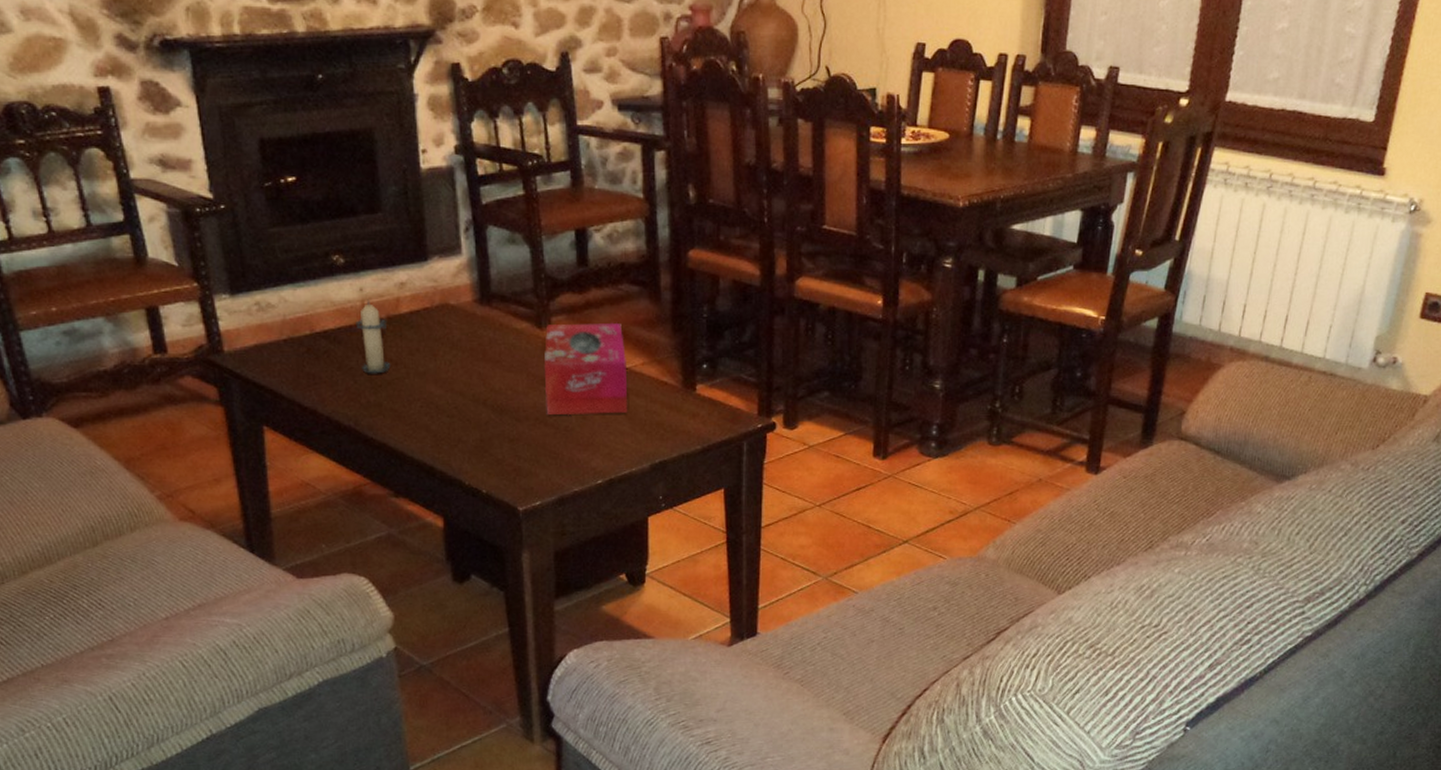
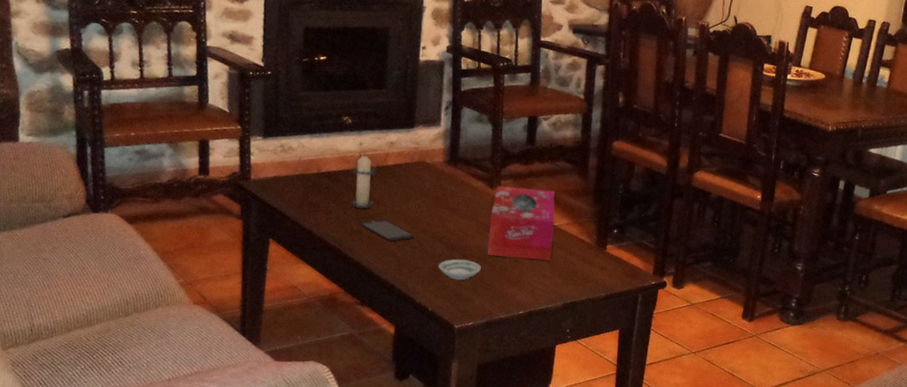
smartphone: none [378,385,450,411] -> present [360,219,414,241]
saucer: none [487,424,541,451] -> present [438,259,481,281]

